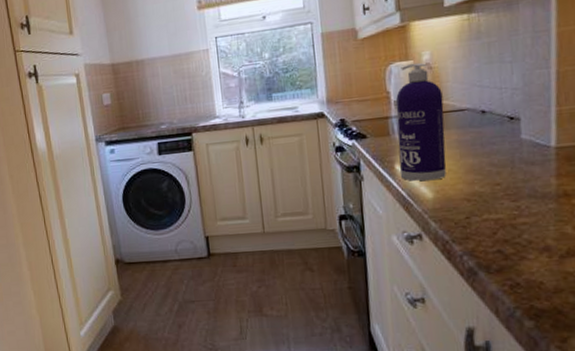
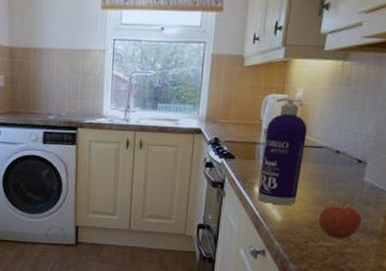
apple: none [476,165,529,209] -> present [318,201,362,239]

